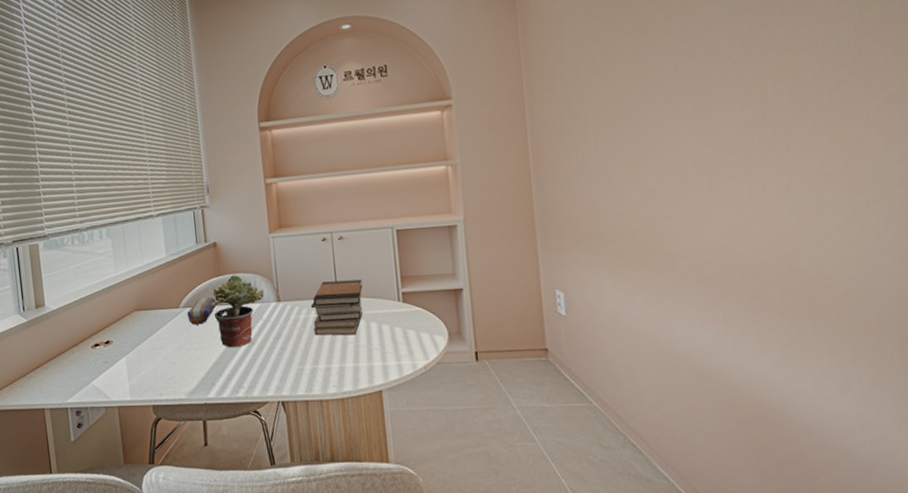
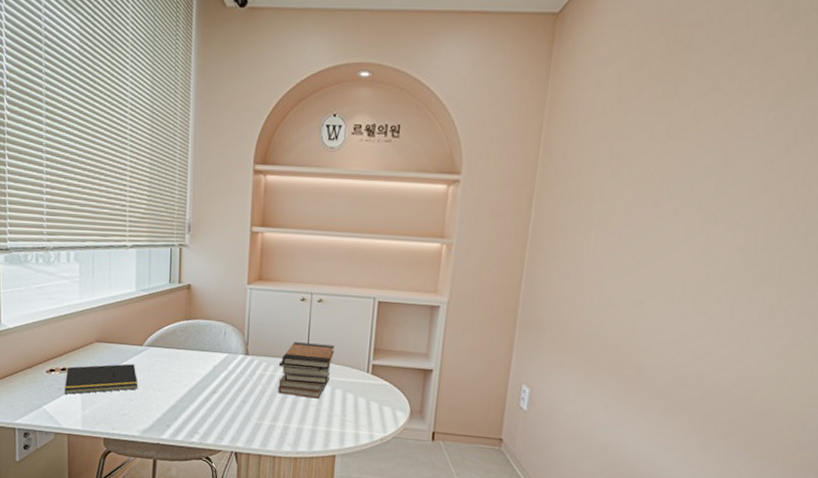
notepad: none [109,327,179,366] -> present [64,364,137,394]
pencil case: present [187,297,216,325] -> none [150,339,182,366]
potted plant: present [209,274,264,348] -> none [174,320,233,394]

